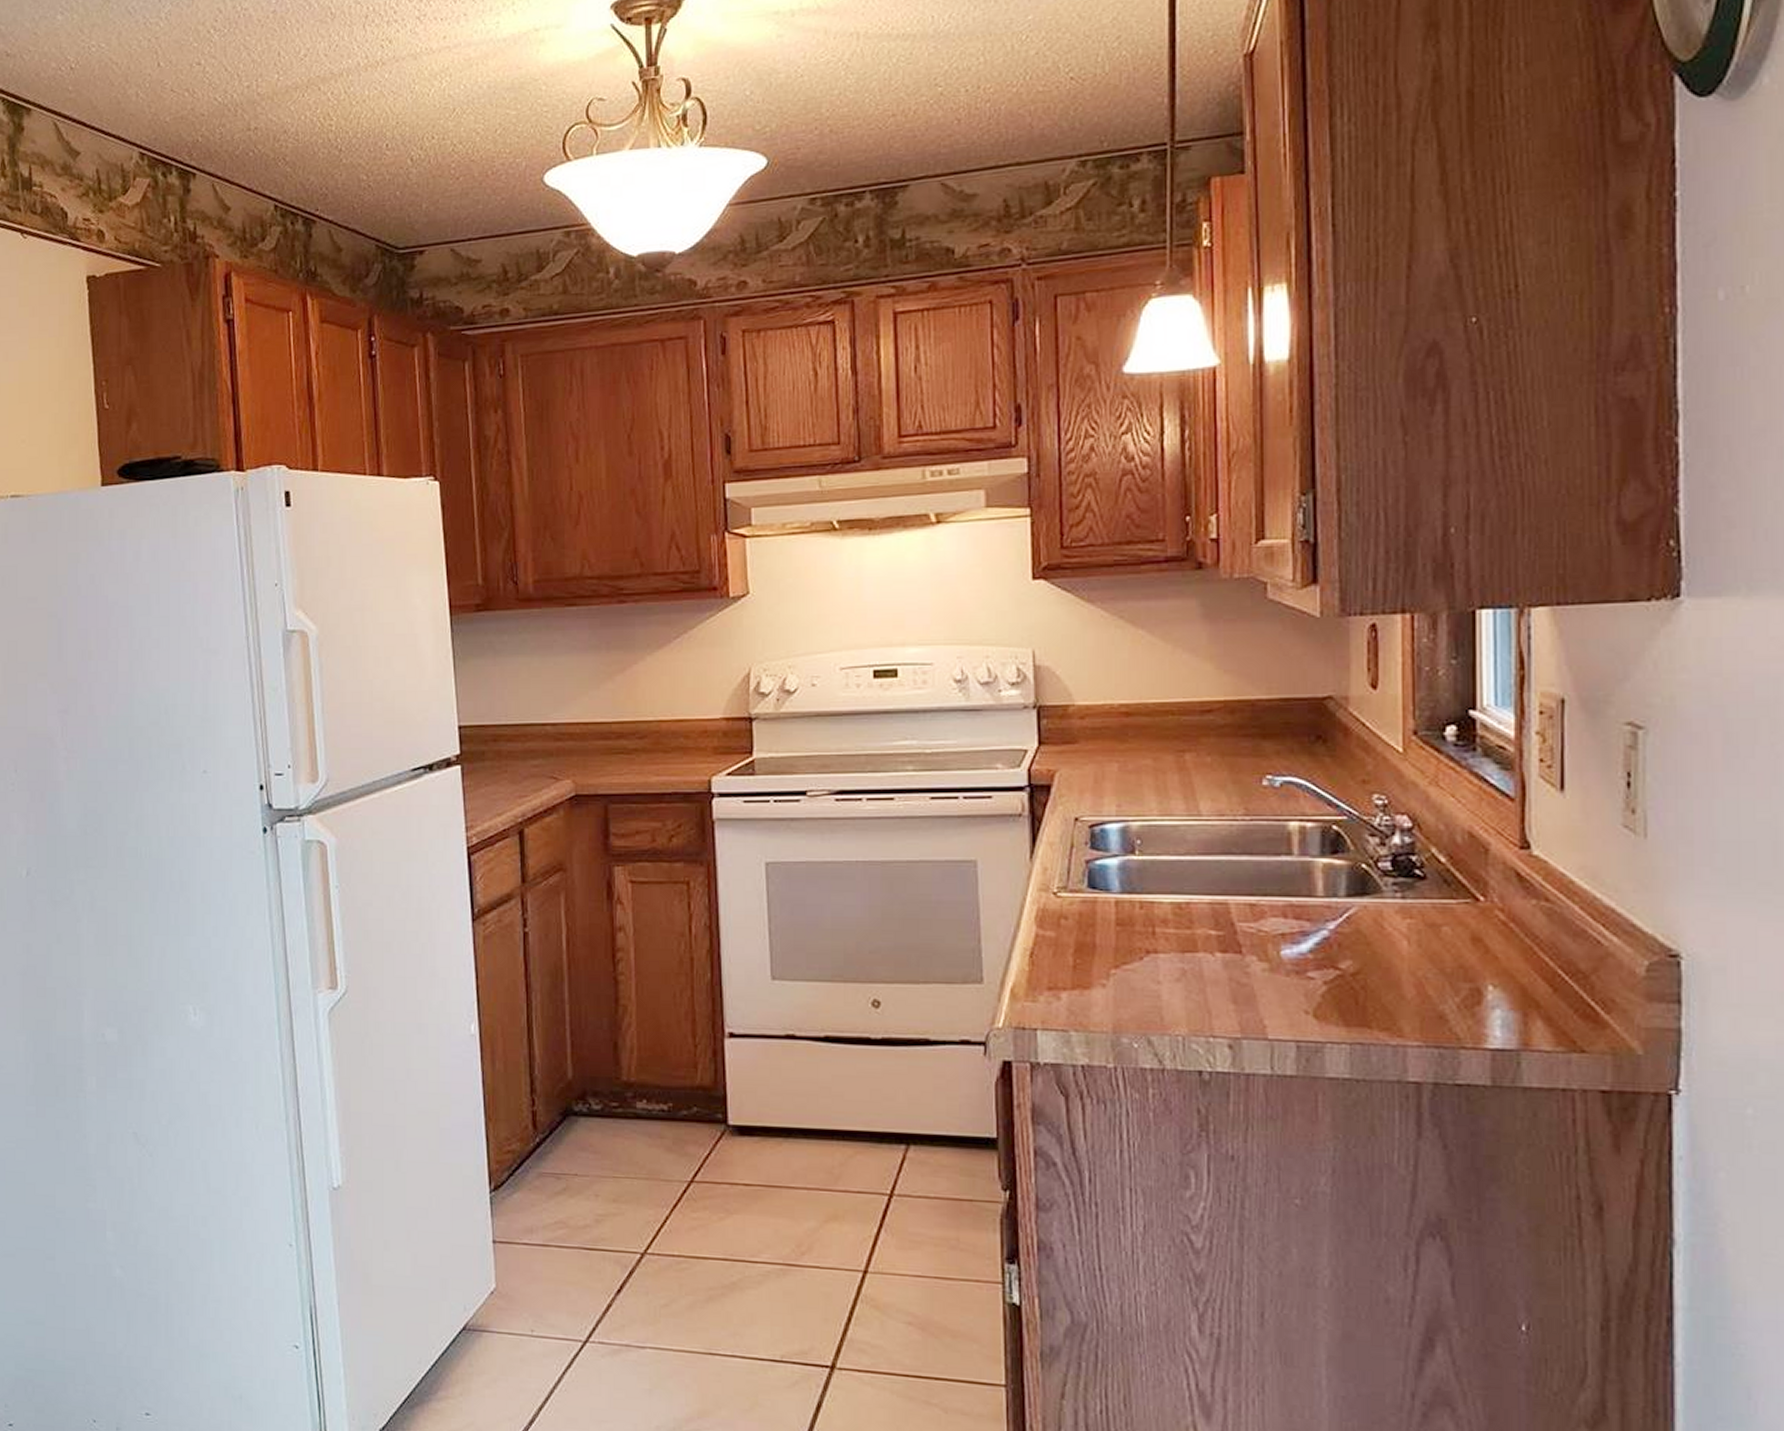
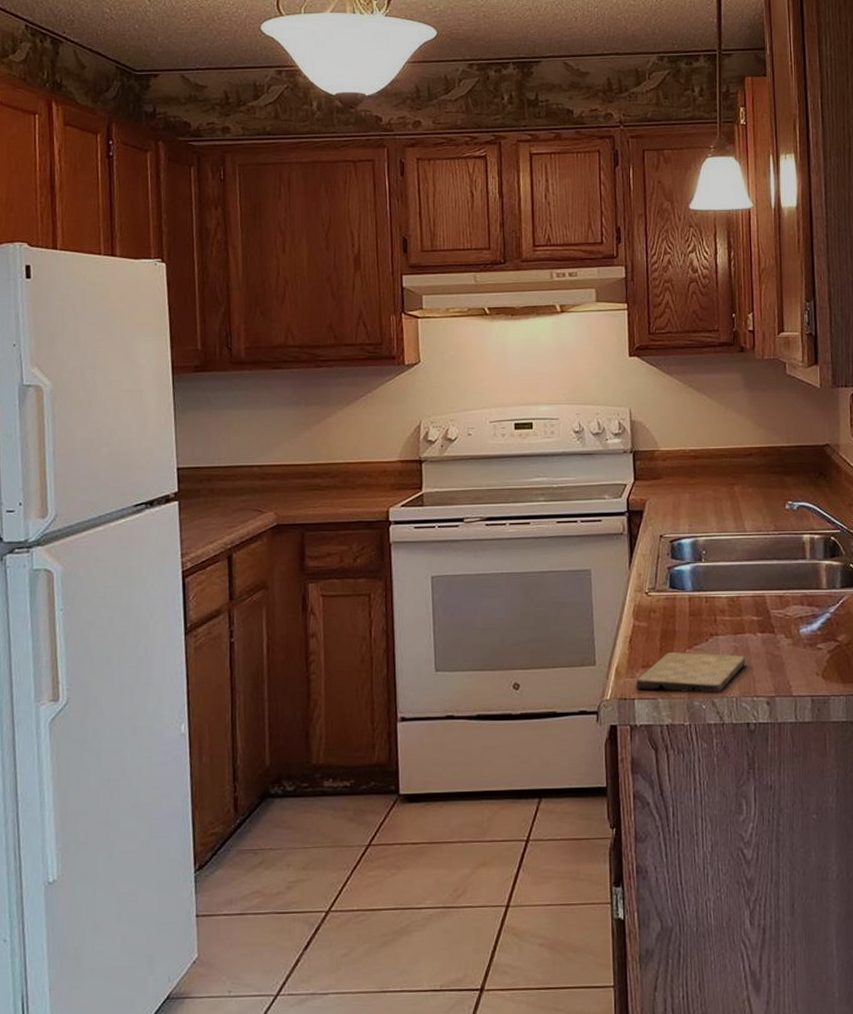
cutting board: none [1039,972,1199,1028] -> present [636,652,746,693]

